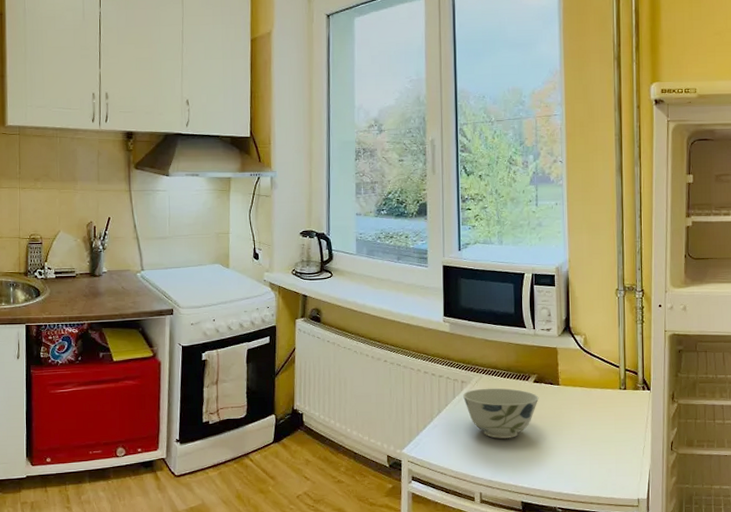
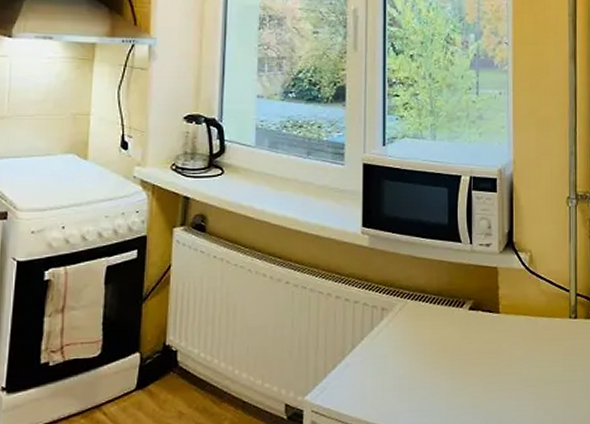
bowl: present [463,388,539,439] -> none [383,316,475,380]

